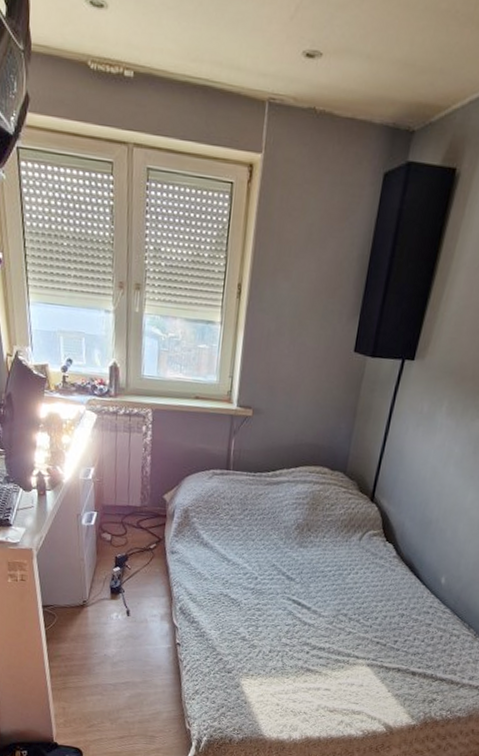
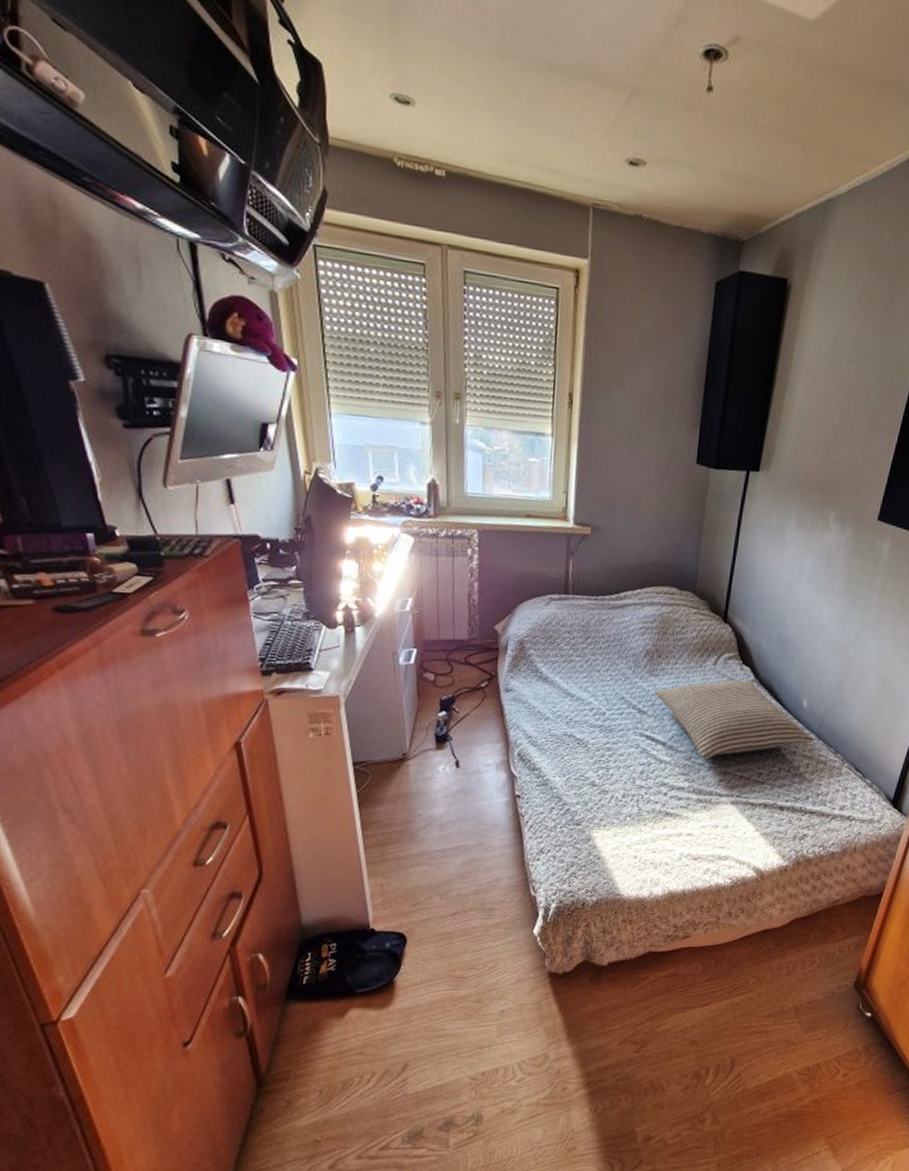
pillow: none [302,555,450,624] -> present [654,680,815,759]

